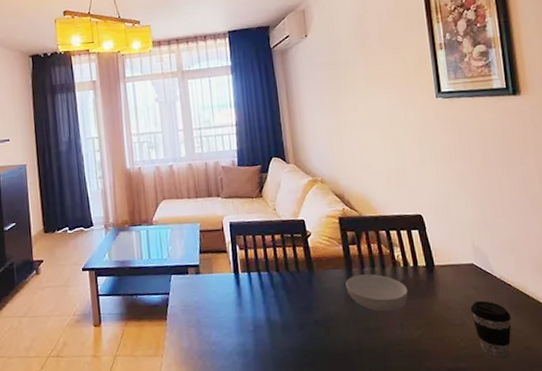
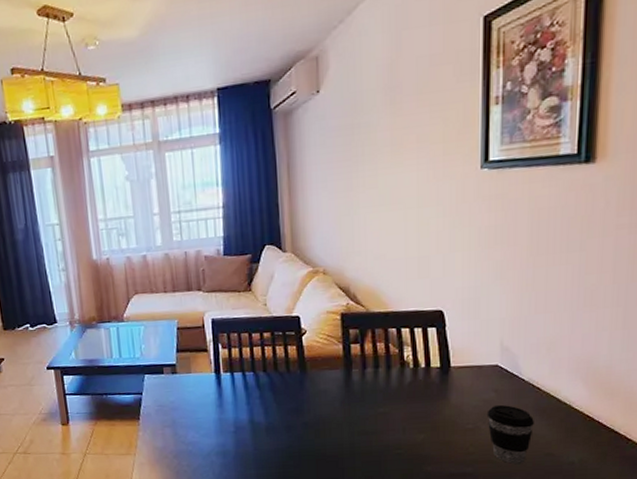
serving bowl: present [345,274,409,312] -> none [343,375,416,415]

